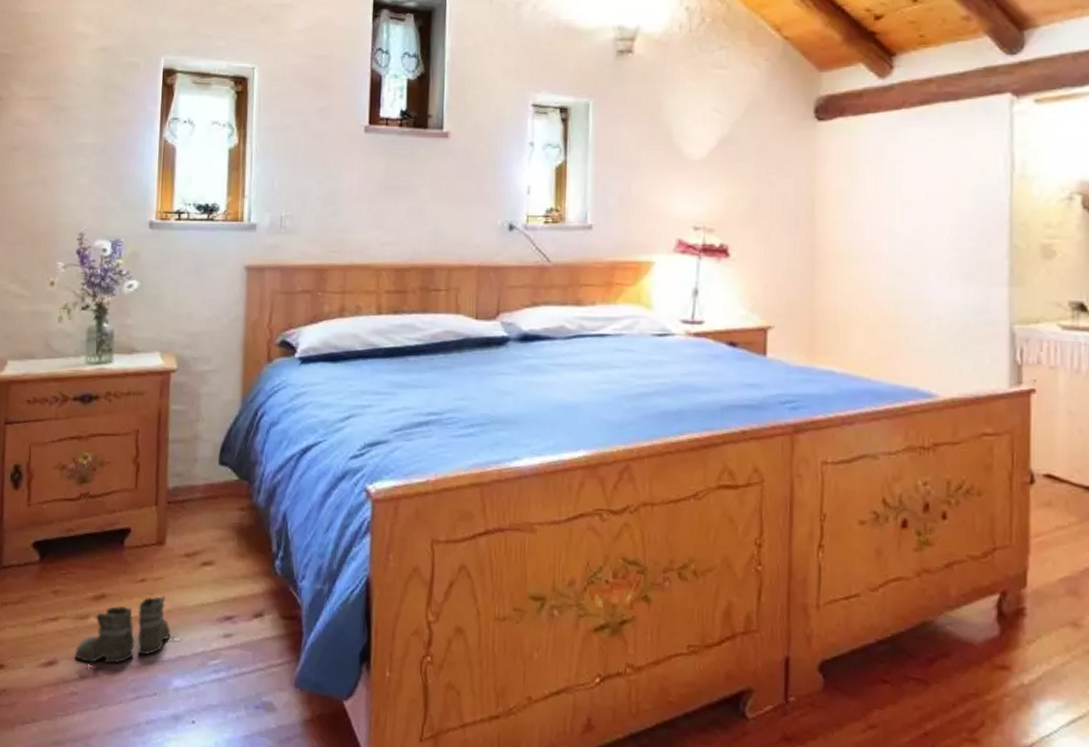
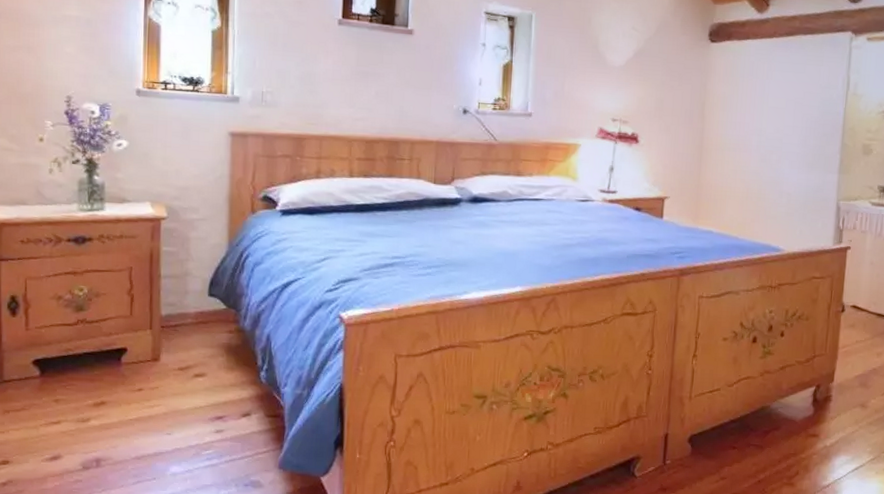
boots: present [74,595,182,671] -> none [77,401,178,463]

